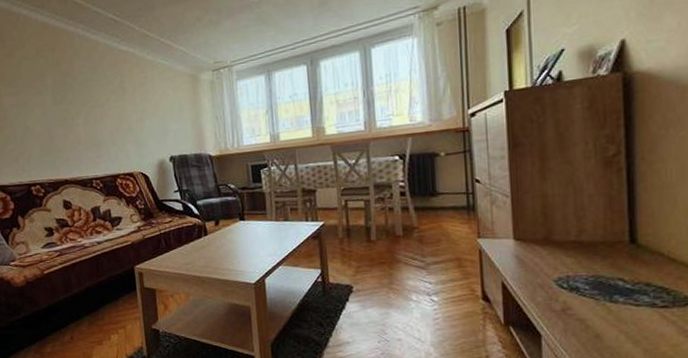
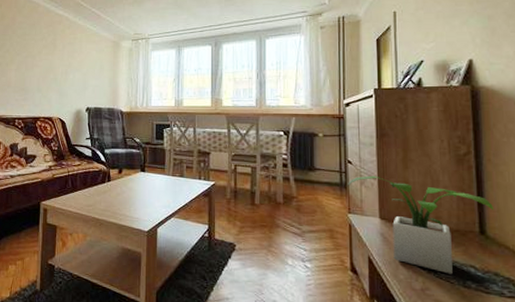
potted plant: none [476,192,648,291] -> present [348,175,494,274]

